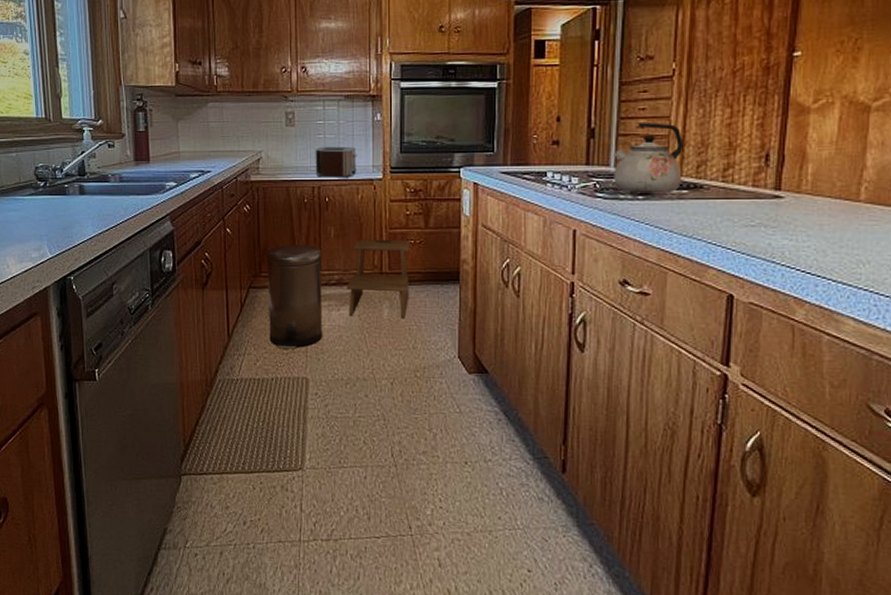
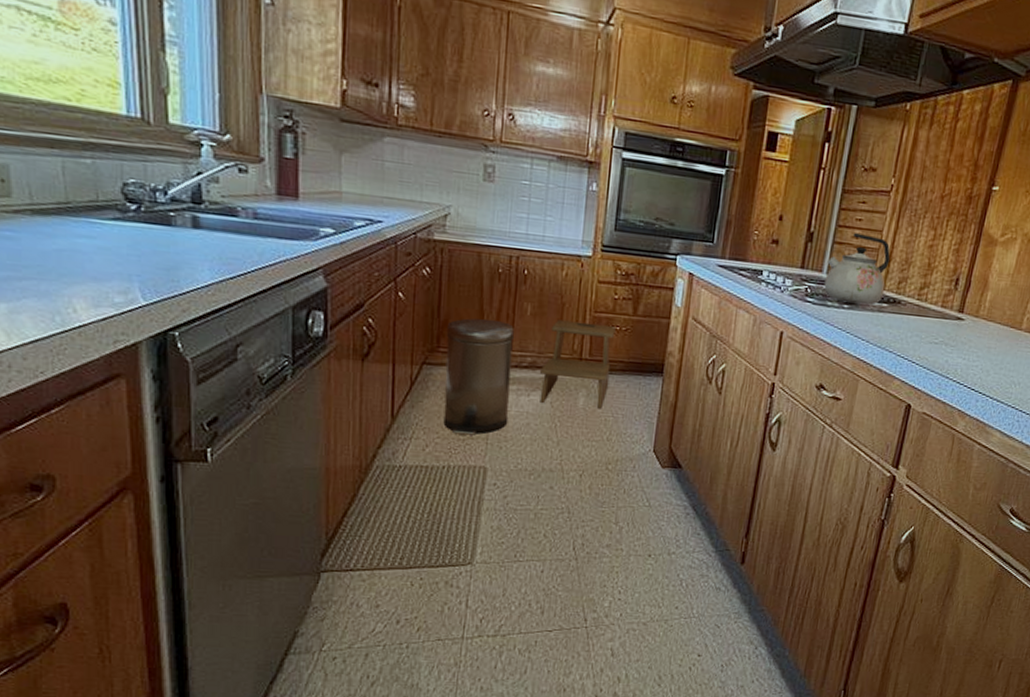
toaster: present [315,146,357,178] -> none [514,210,566,251]

